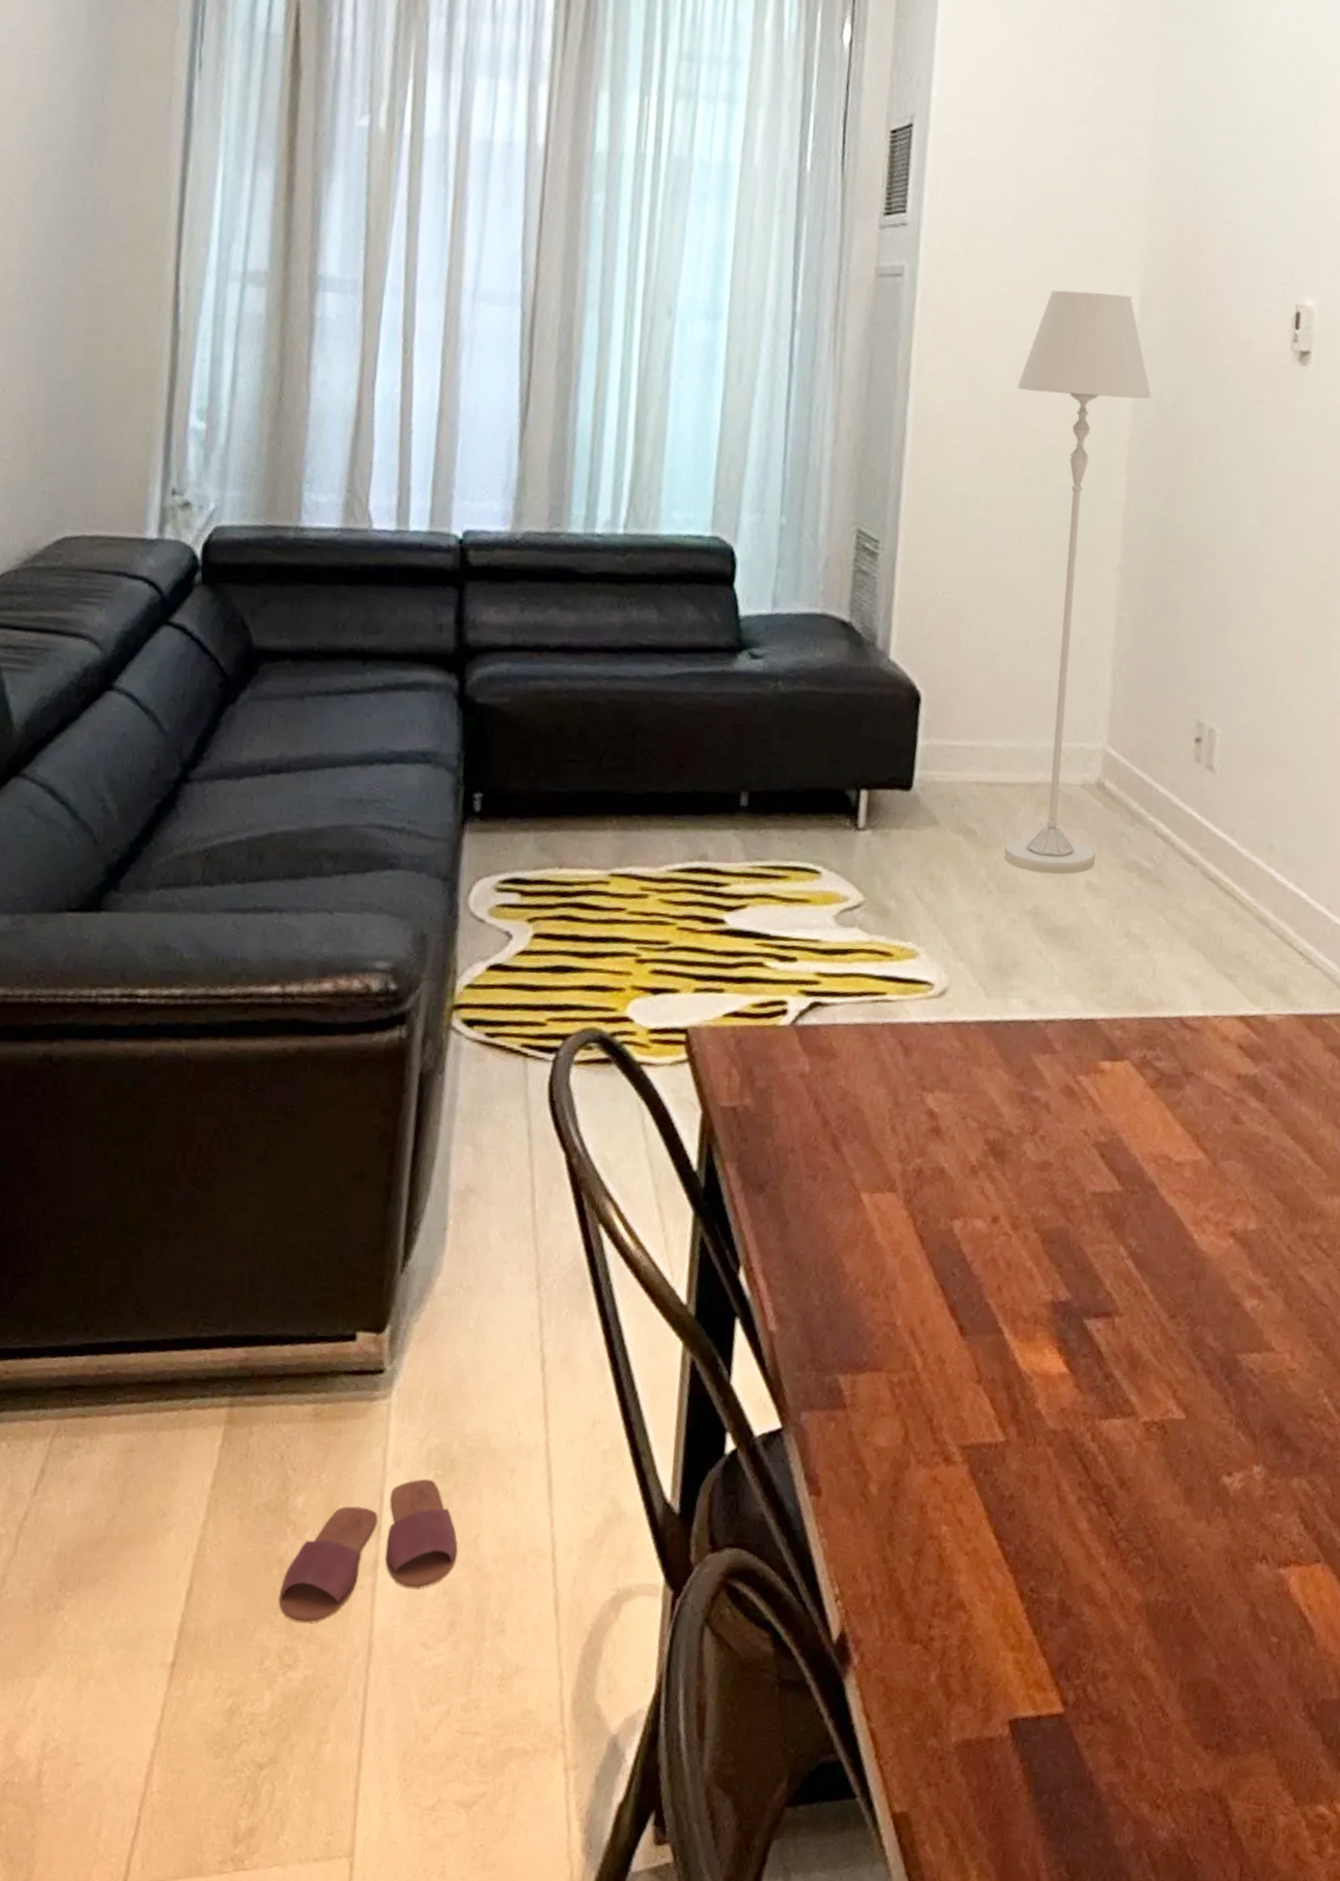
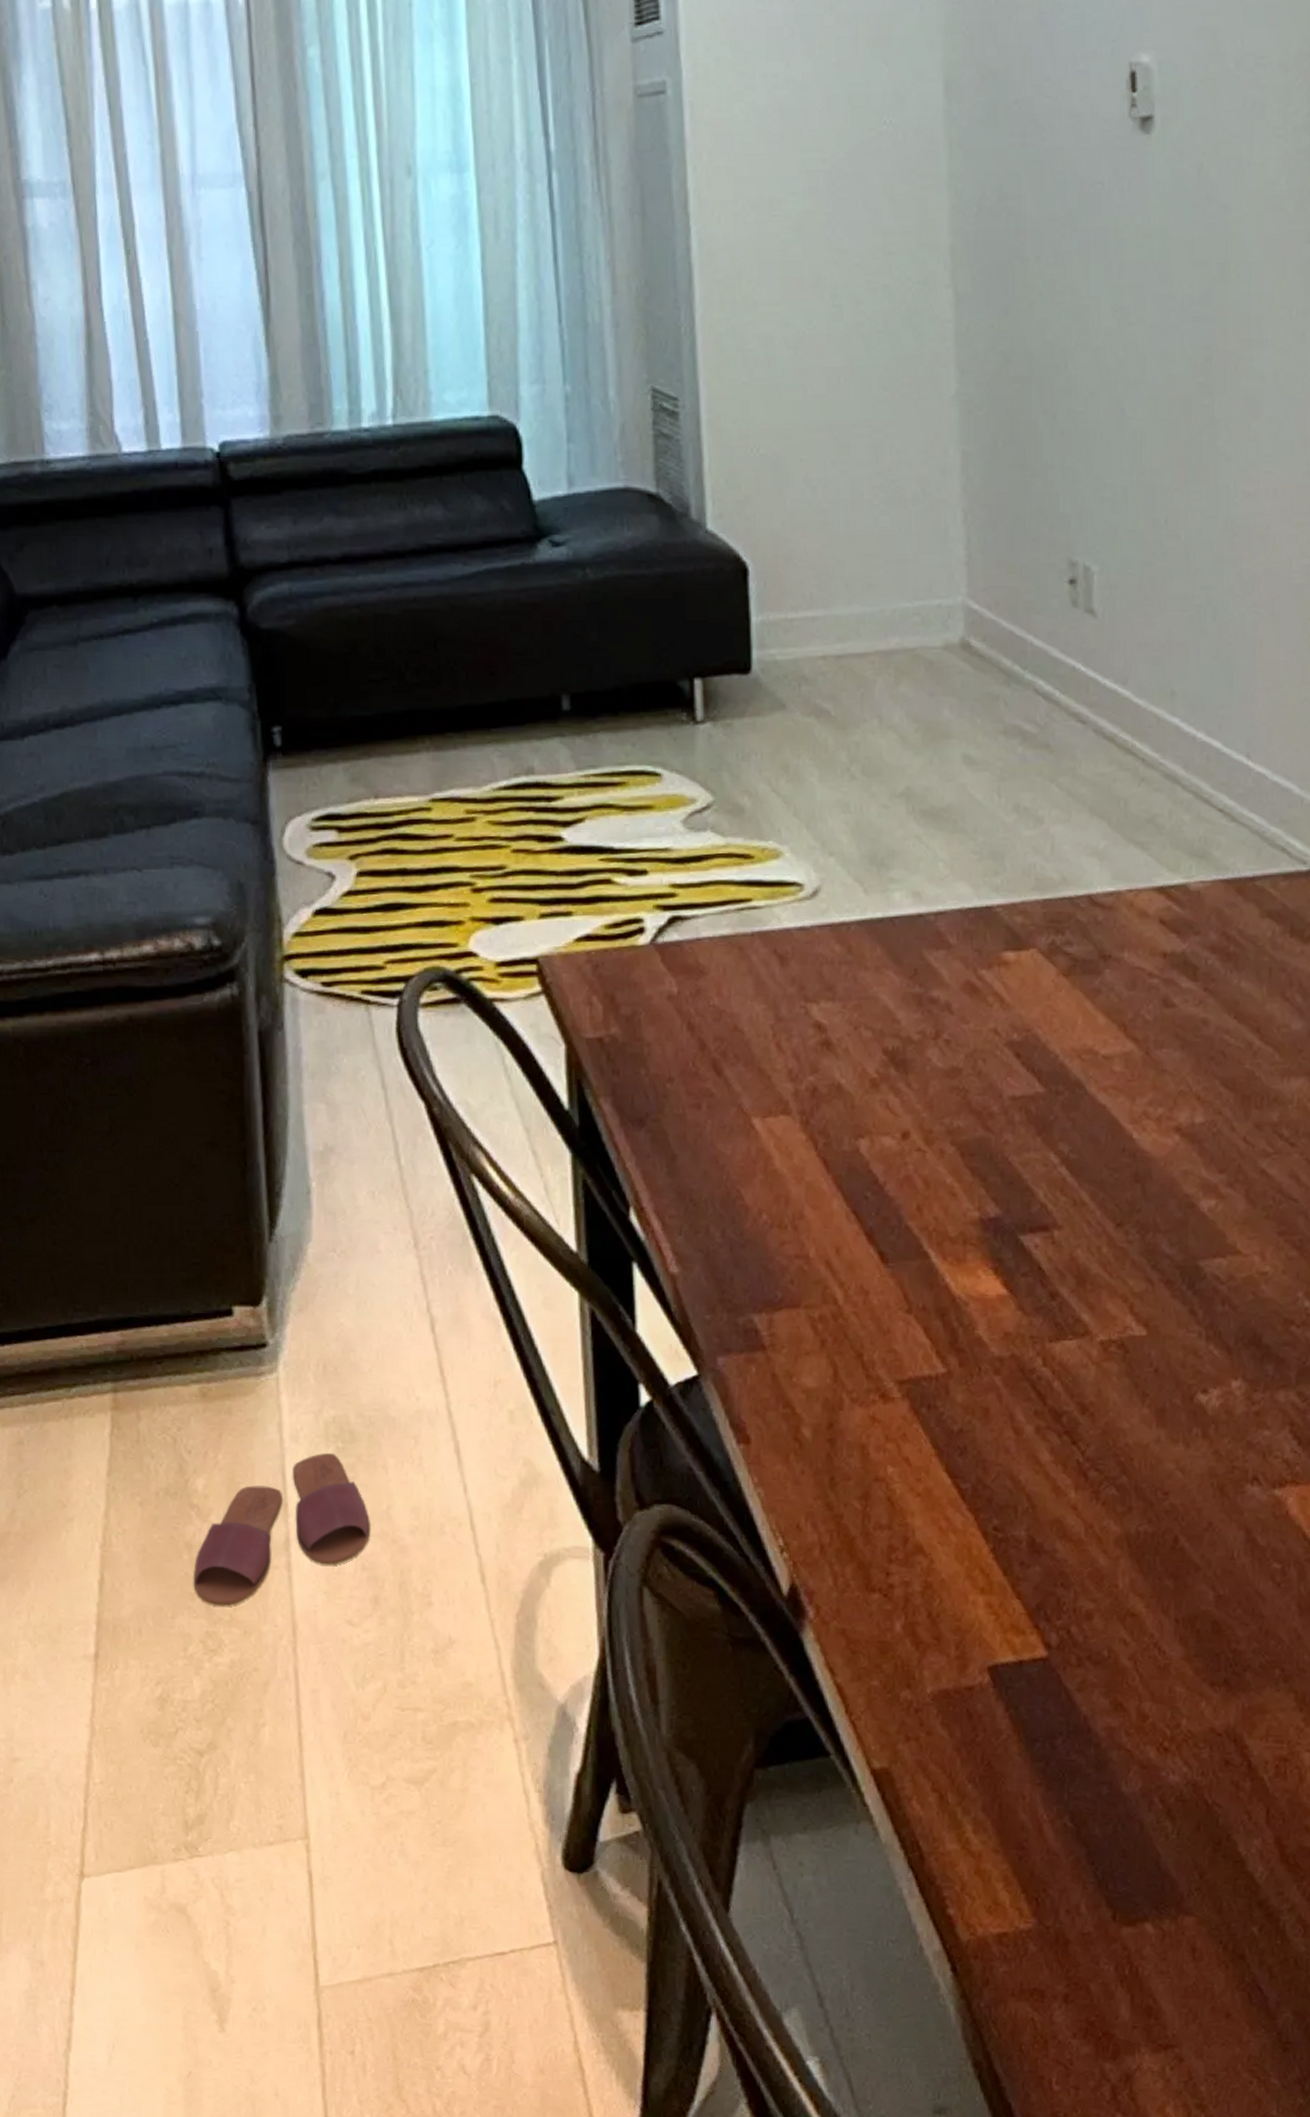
floor lamp: present [1004,290,1151,875] -> none [813,80,970,750]

